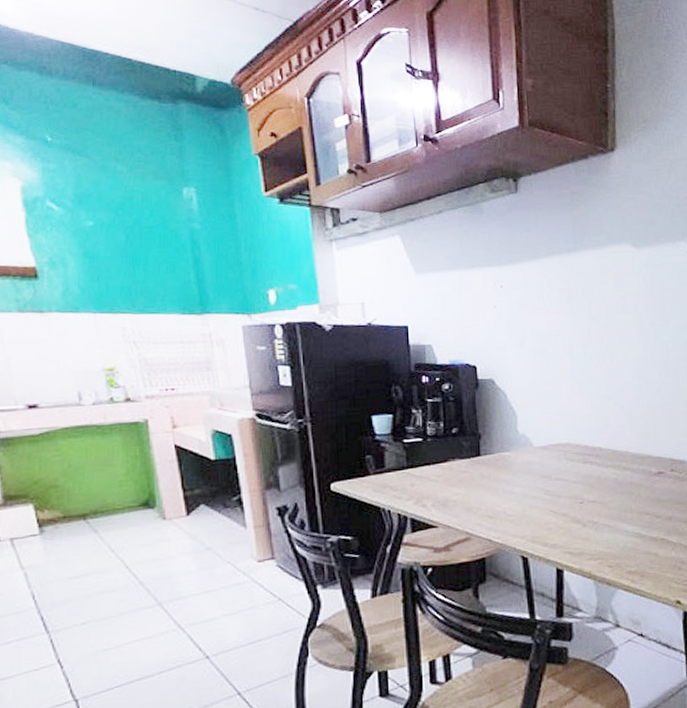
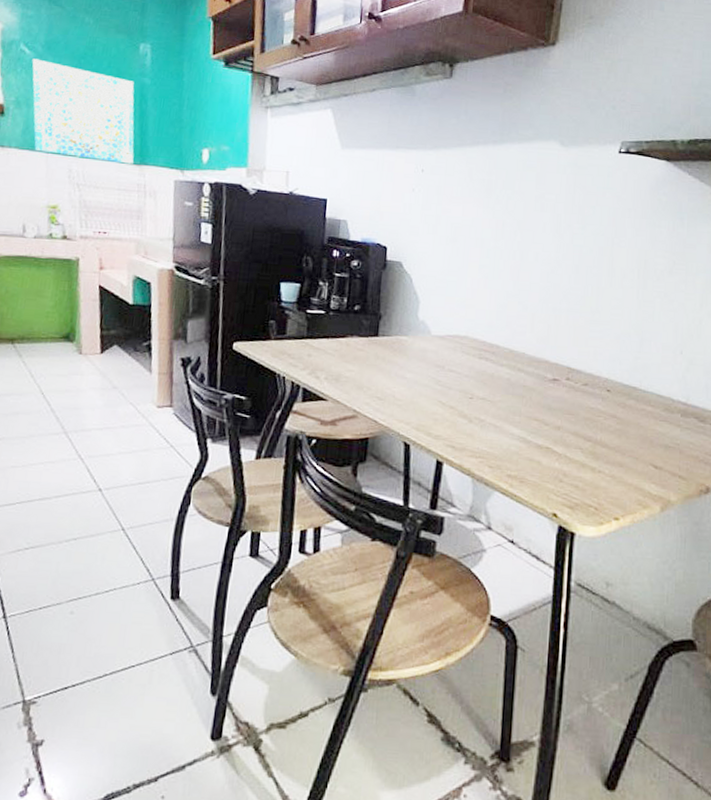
wall art: none [62,214,195,315] -> present [32,58,135,164]

